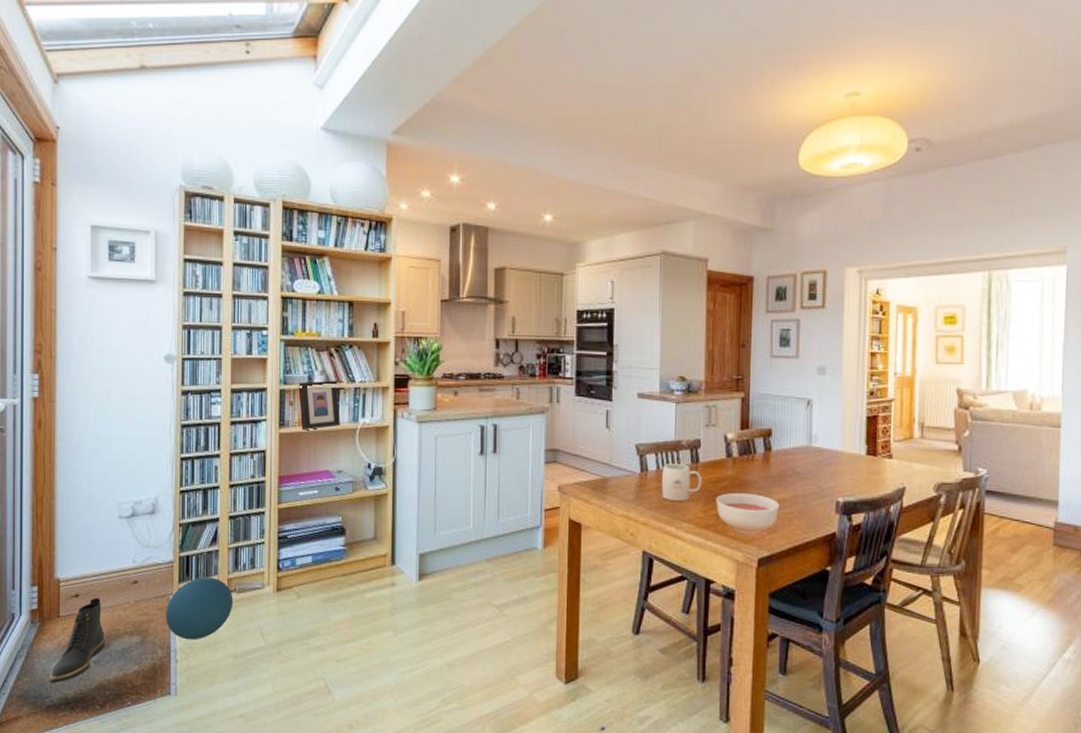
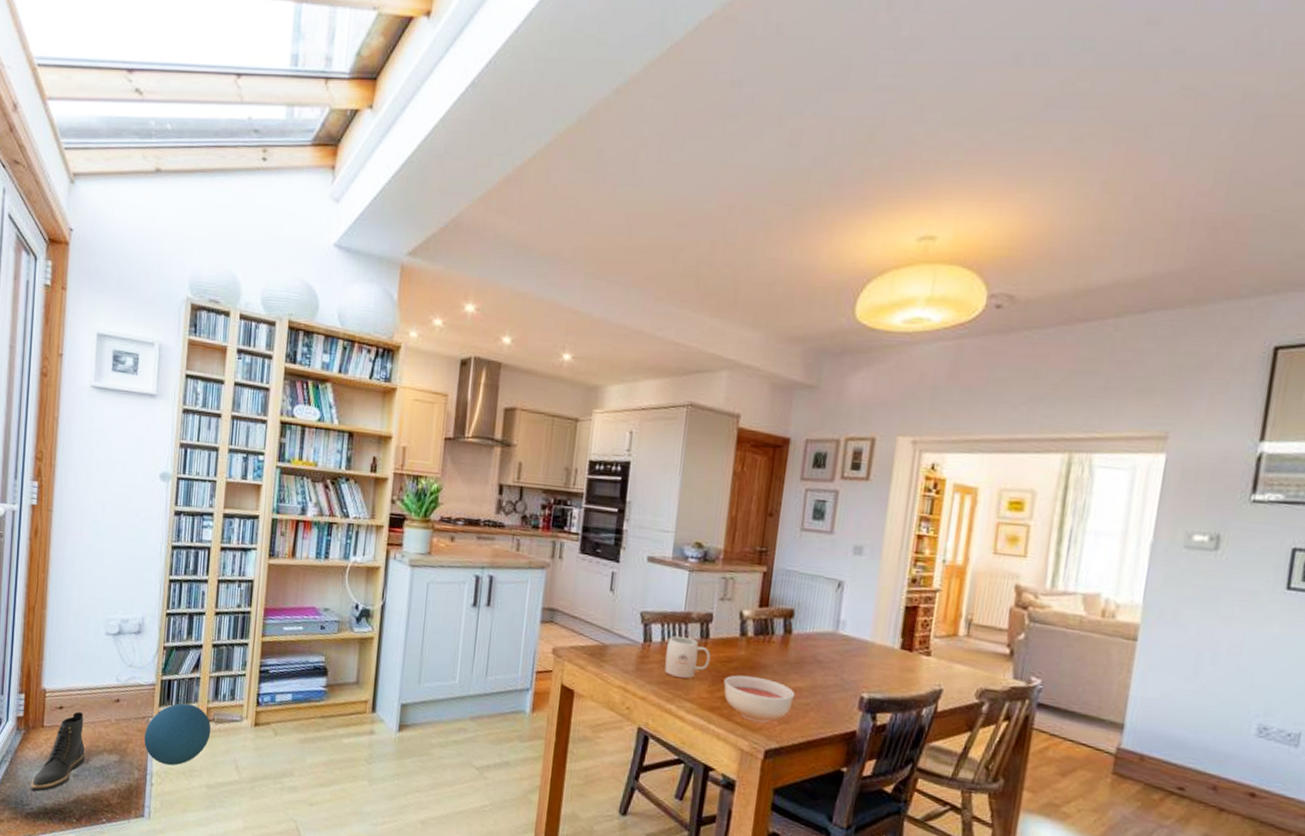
picture frame: present [298,380,340,431] -> none [290,512,331,564]

